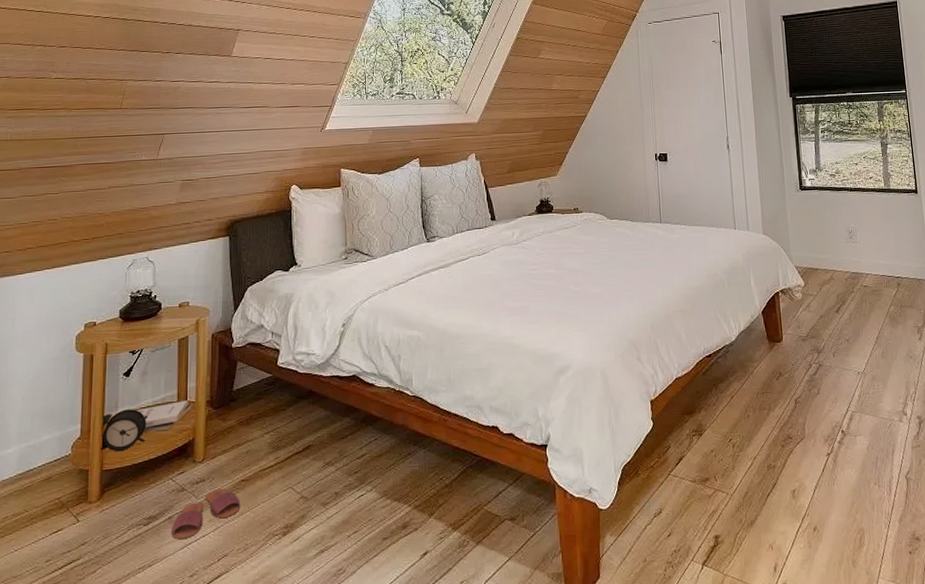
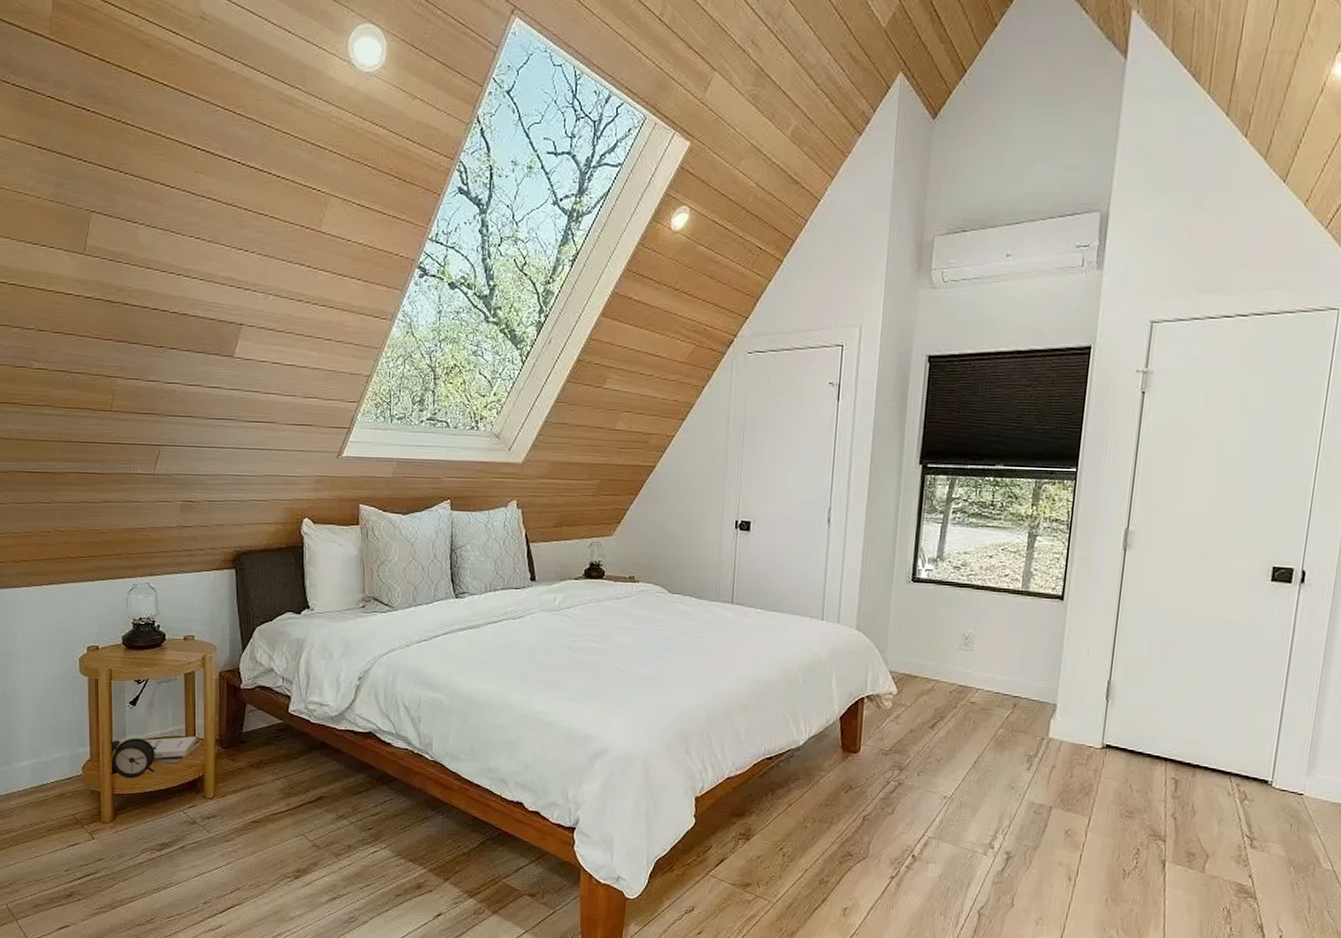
slippers: present [172,489,241,540] -> none [185,826,252,869]

